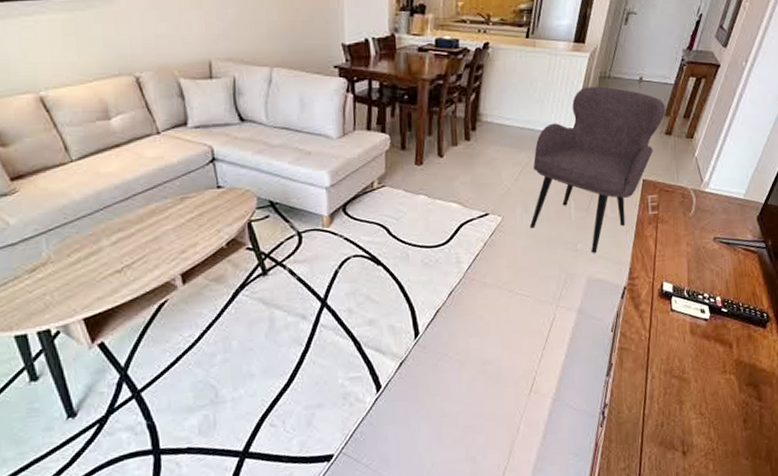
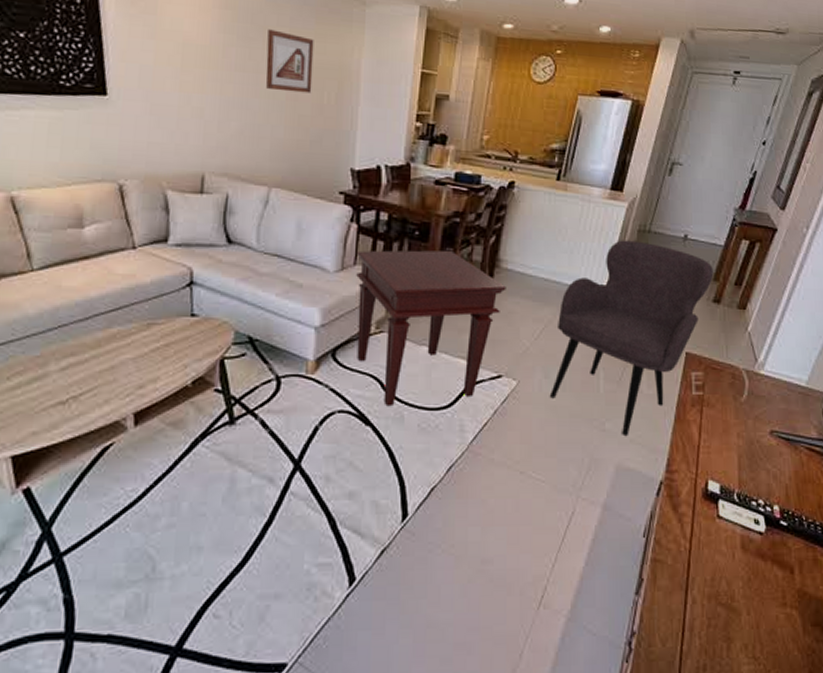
side table: none [354,109,488,248] -> present [355,250,506,407]

